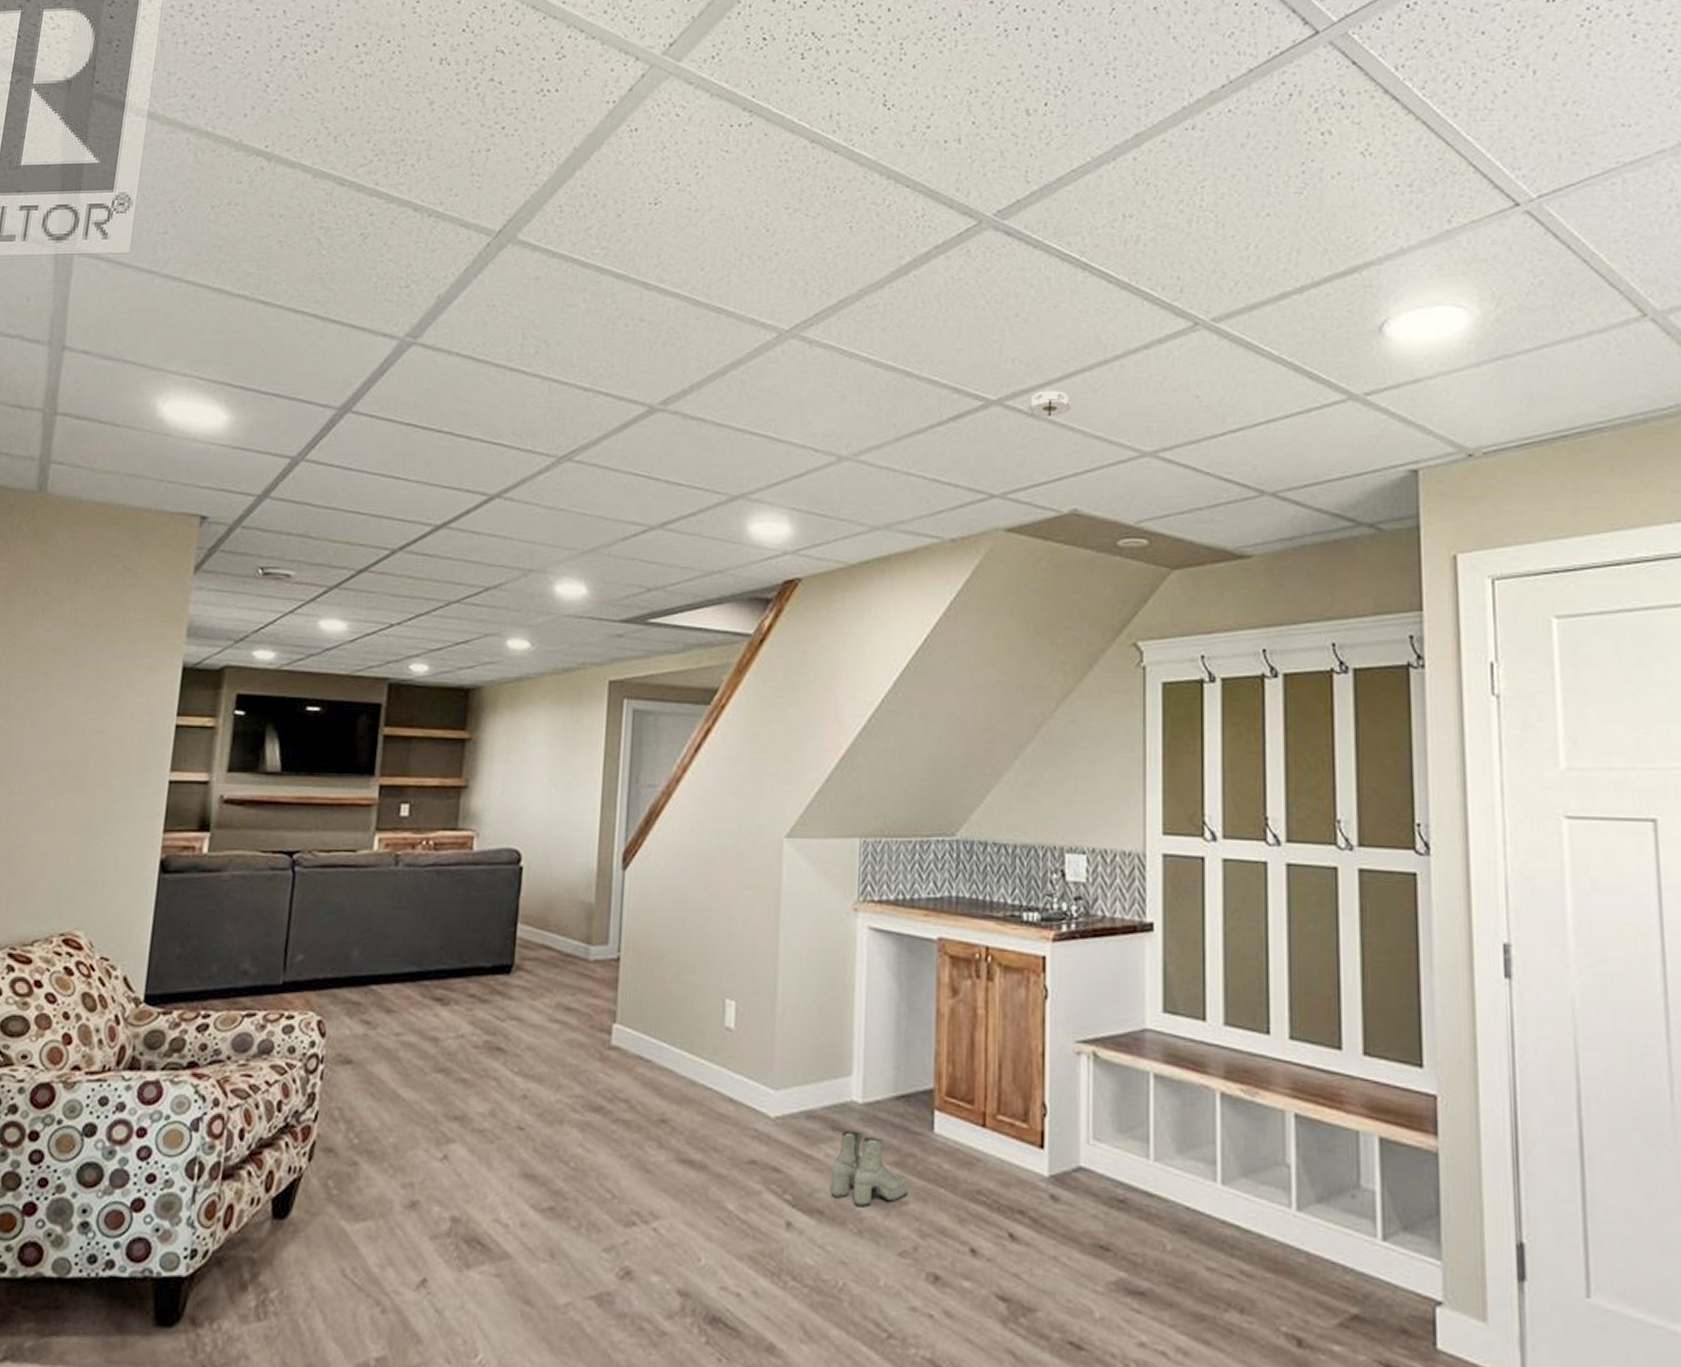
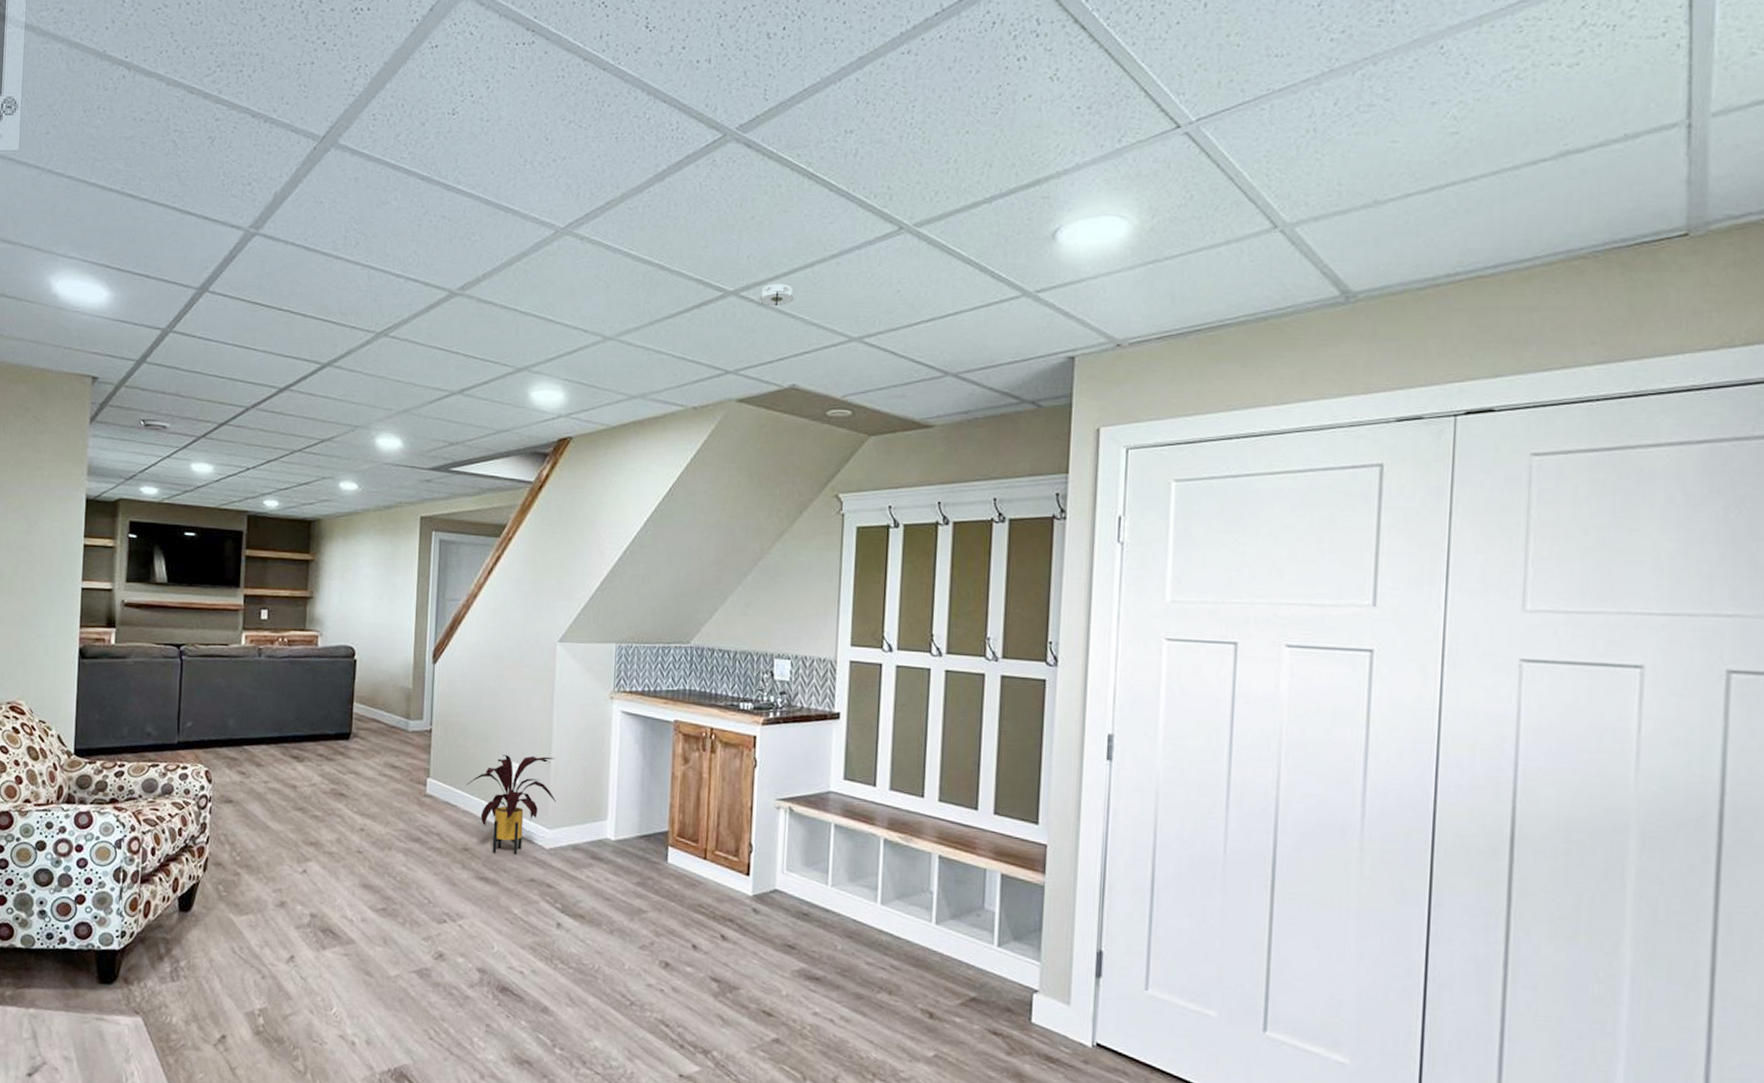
house plant: none [664,989,784,1127] -> present [466,755,556,855]
boots: present [830,1130,908,1206] -> none [590,859,648,913]

